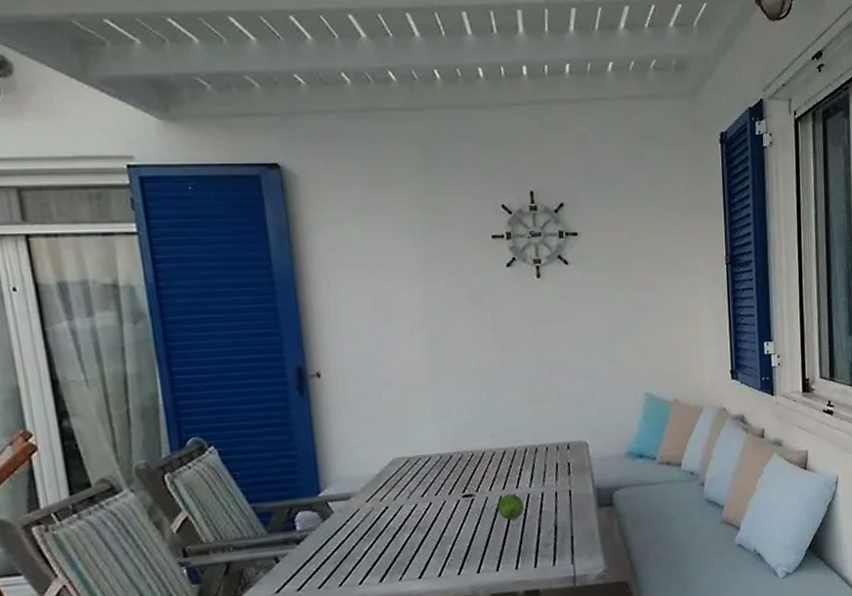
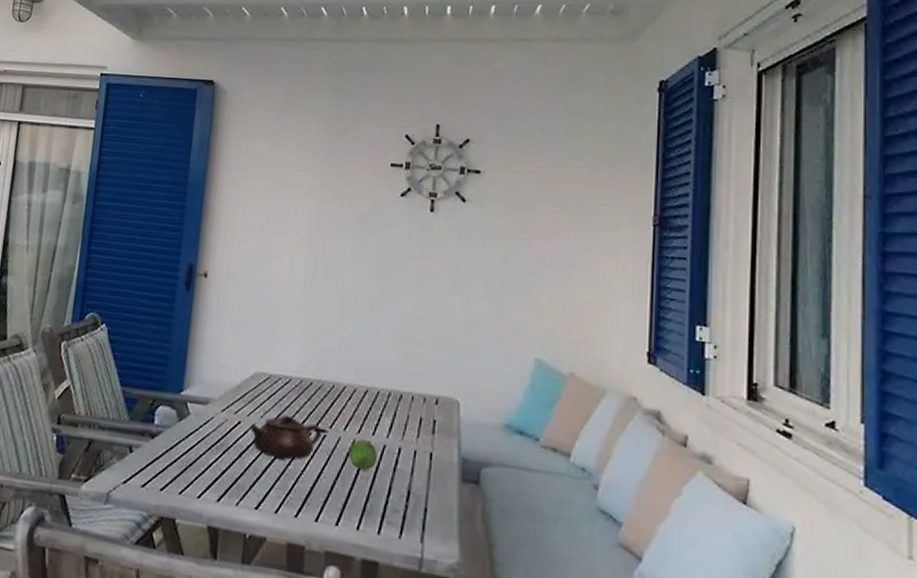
teapot: none [399,489,470,532] -> present [251,414,323,461]

